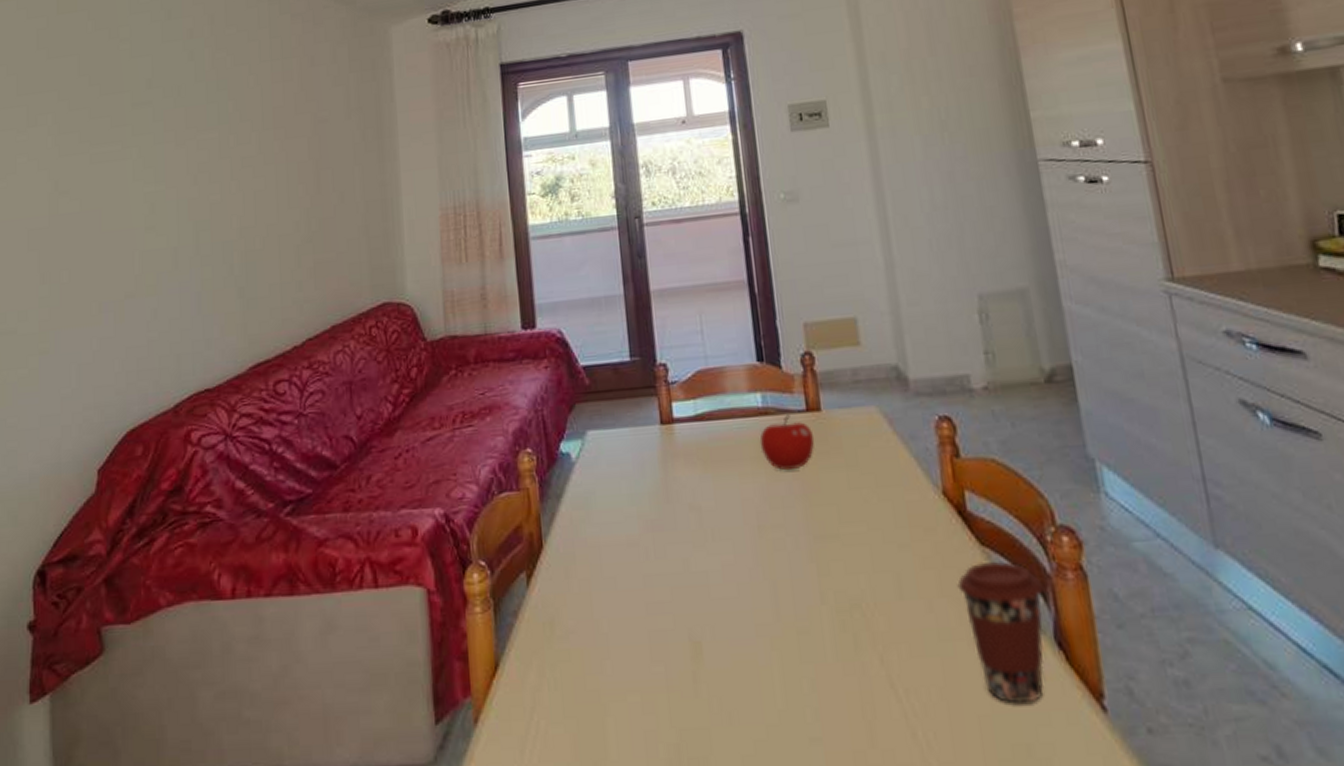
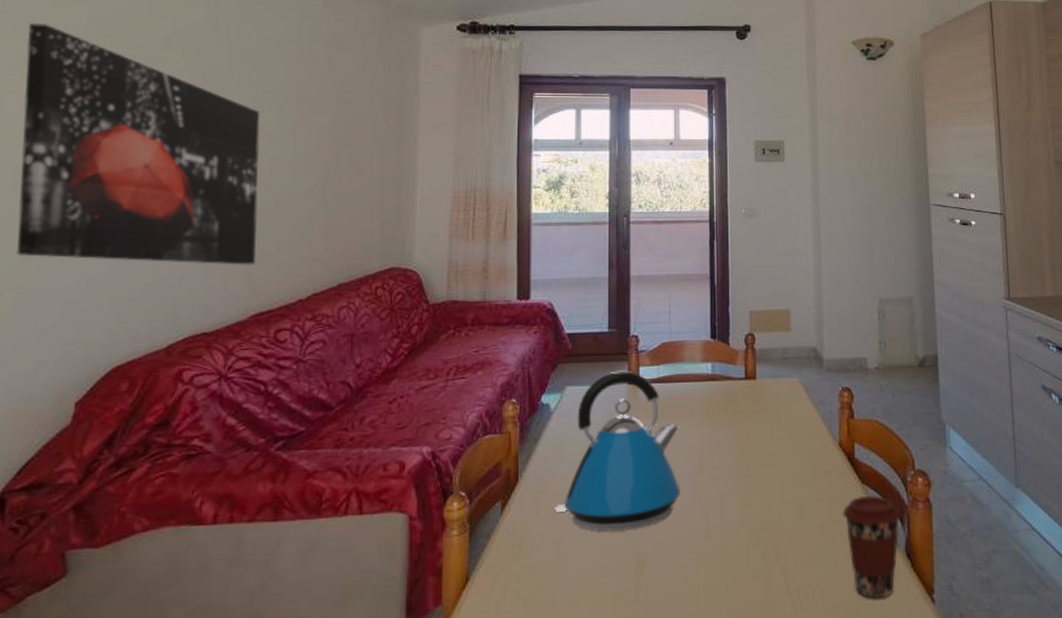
wall art: none [29,81,250,321] -> present [16,23,260,265]
kettle: none [587,407,739,609] -> present [554,370,681,532]
fruit: present [759,414,815,471] -> none [706,381,749,425]

